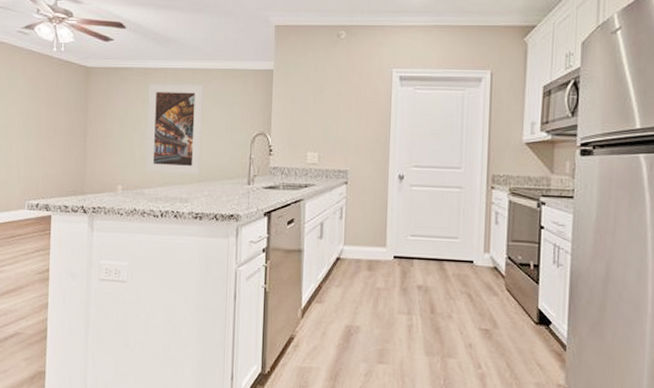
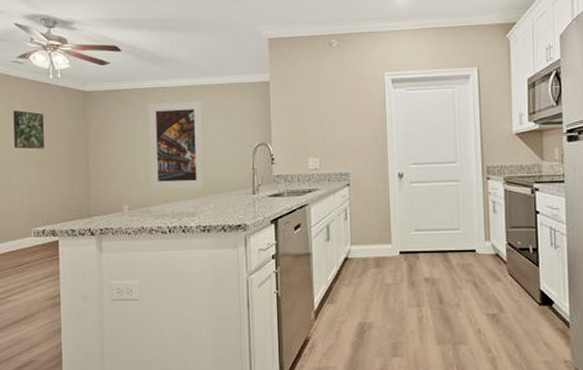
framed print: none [14,81,44,122] -> present [13,110,44,149]

